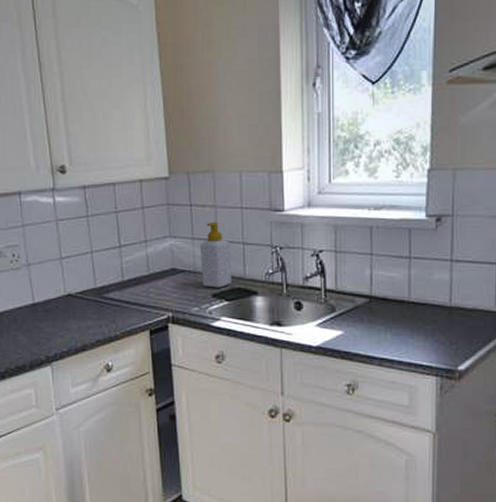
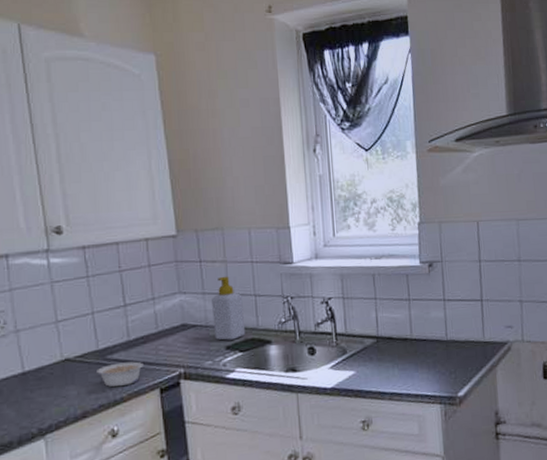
legume: none [95,302,135,325] -> present [97,361,143,388]

